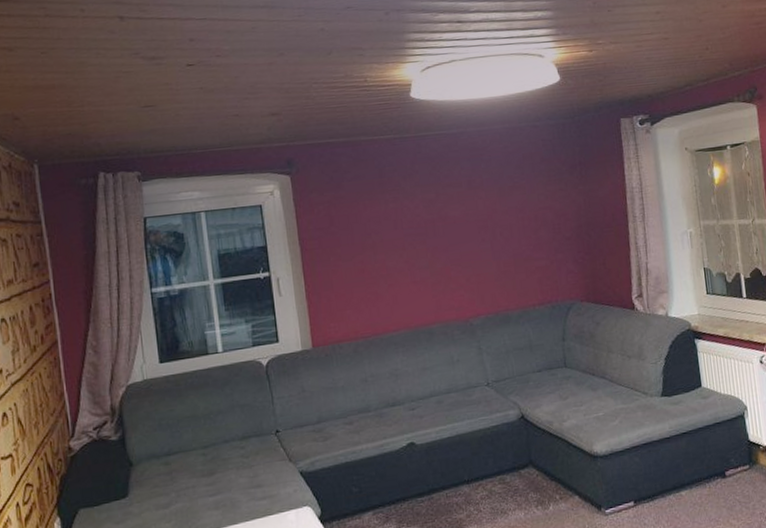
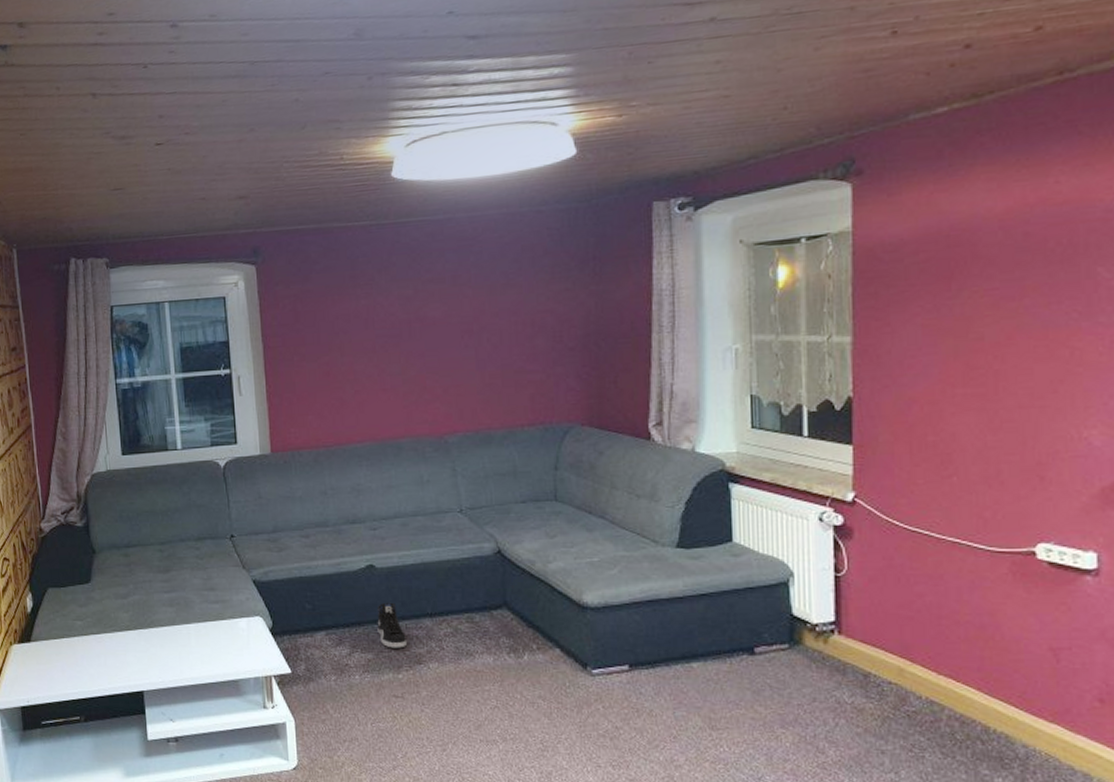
sneaker: none [420,475,448,518] -> present [377,602,406,649]

